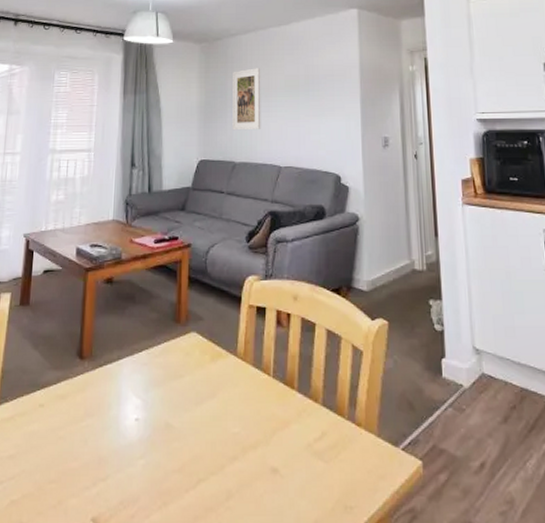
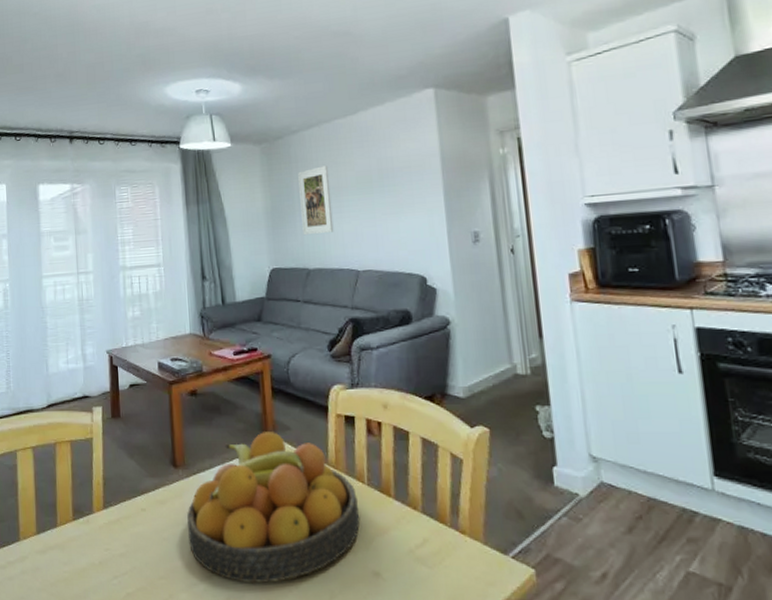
fruit bowl: none [86,322,263,485] -> present [187,432,360,584]

